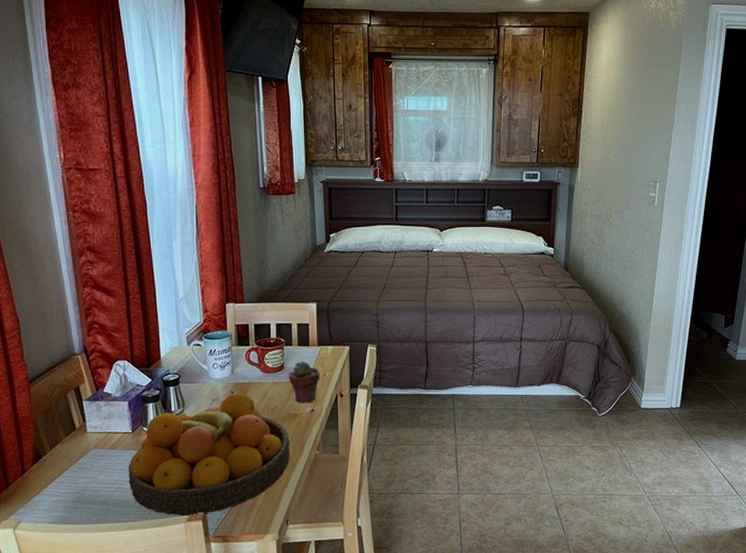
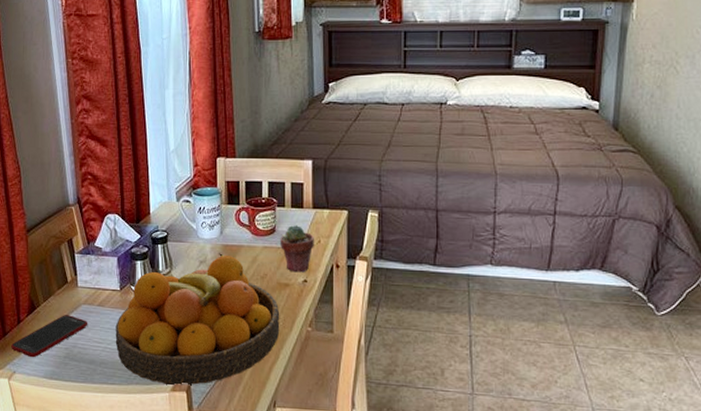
cell phone: none [15,460,99,506] -> present [11,315,88,358]

